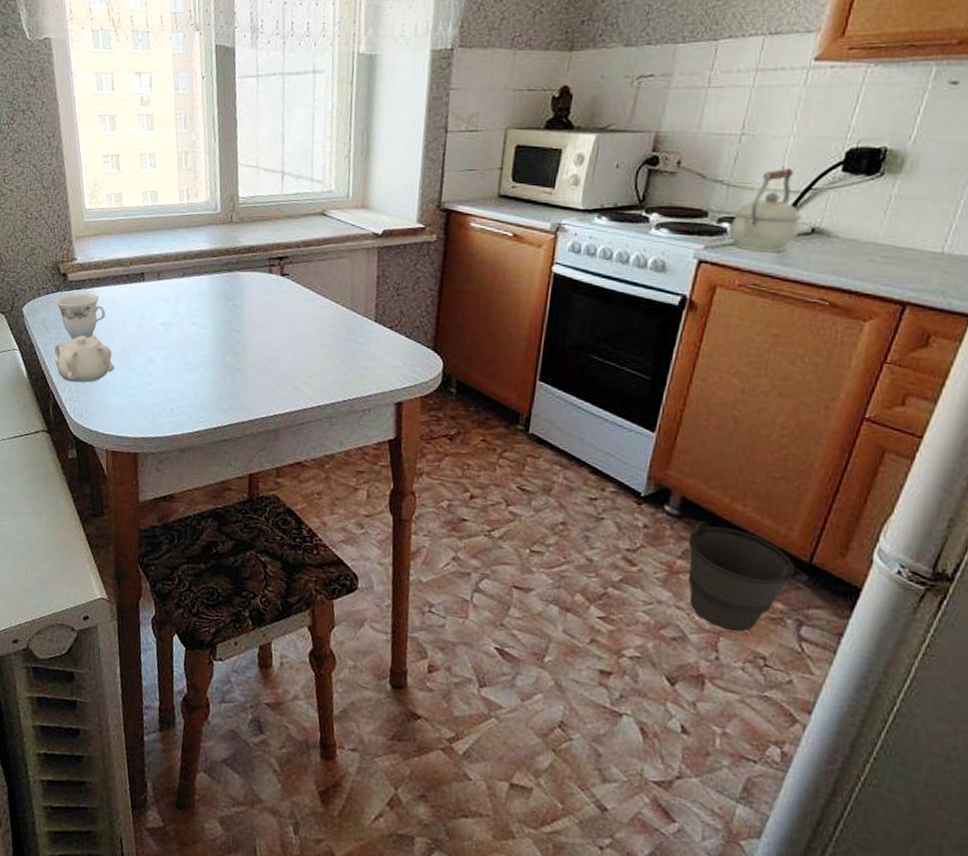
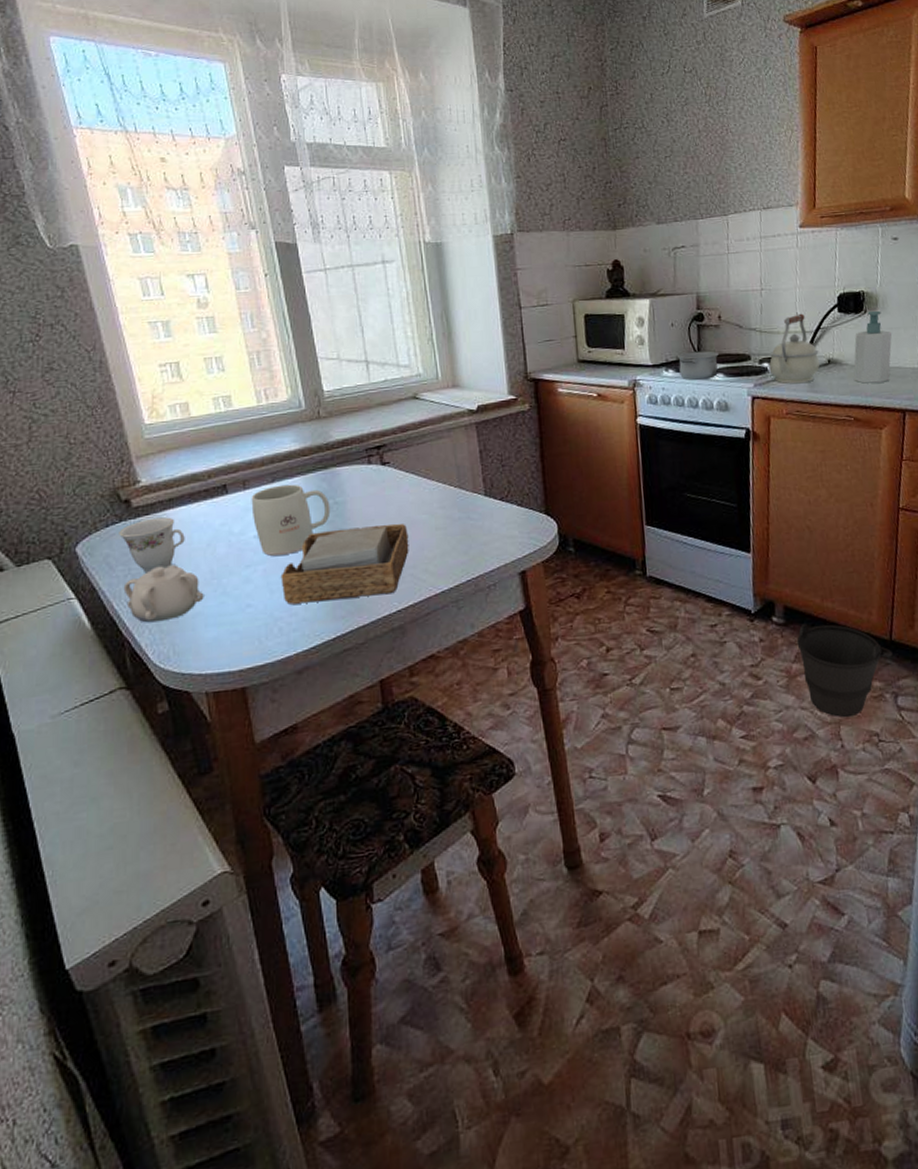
mug: none [162,280,230,345] -> present [251,484,331,556]
napkin holder: none [177,329,296,399] -> present [280,523,409,605]
cooking pot: none [614,199,668,234] -> present [676,351,719,381]
soap bottle: none [841,173,915,266] -> present [853,310,892,384]

